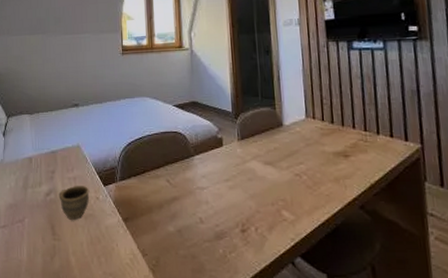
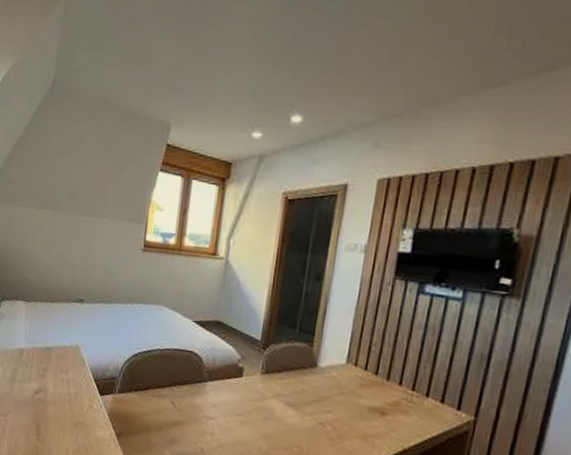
cup: present [58,185,90,220] -> none [48,388,84,425]

